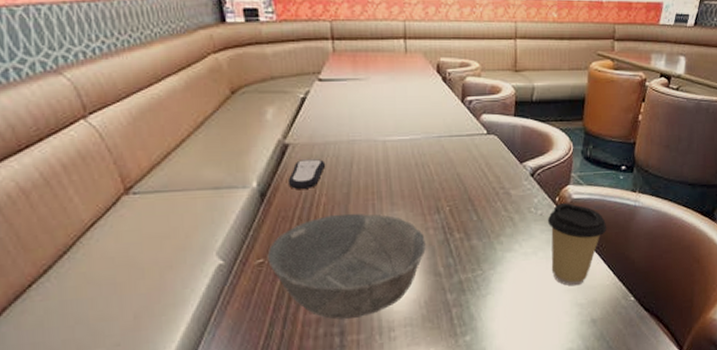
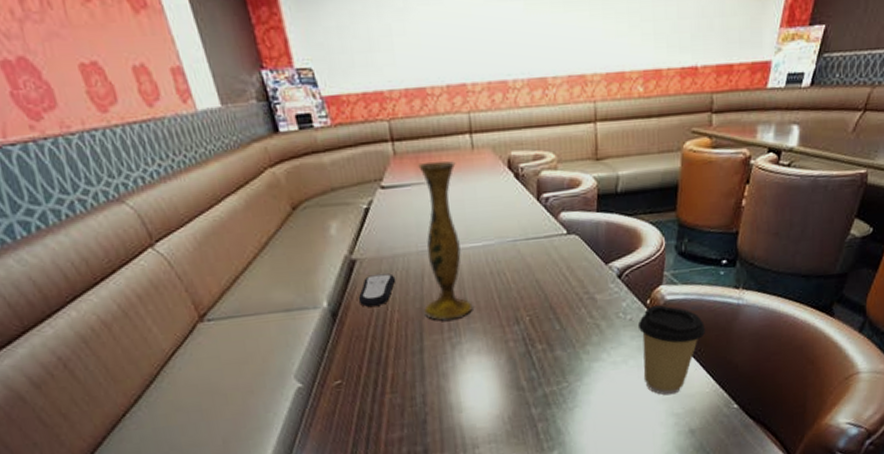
bowl: present [267,213,427,320] -> none [344,328,508,439]
vase: none [351,60,397,206] -> present [418,161,473,320]

